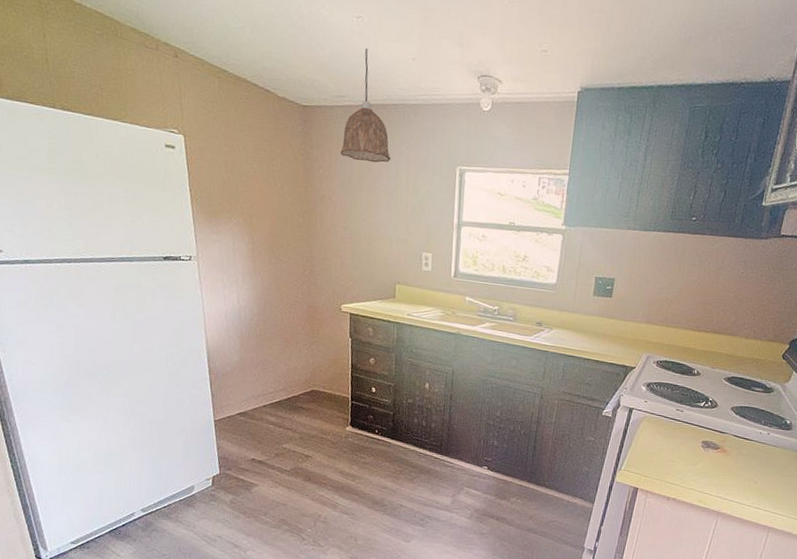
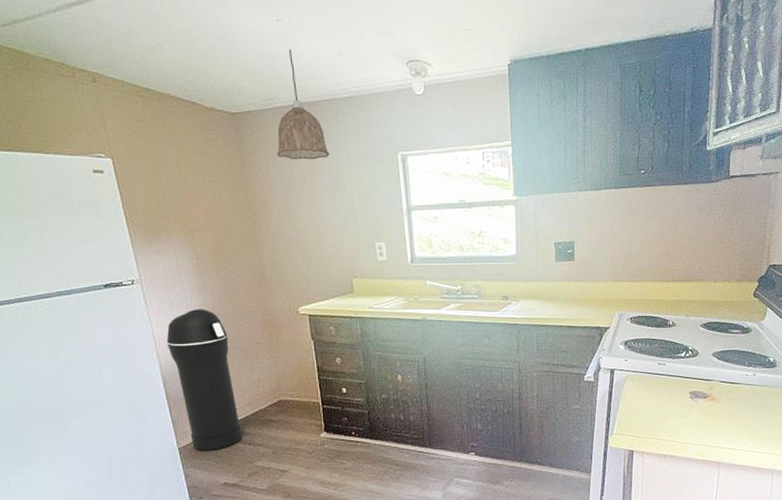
trash can: none [215,292,275,428] -> present [166,309,243,451]

